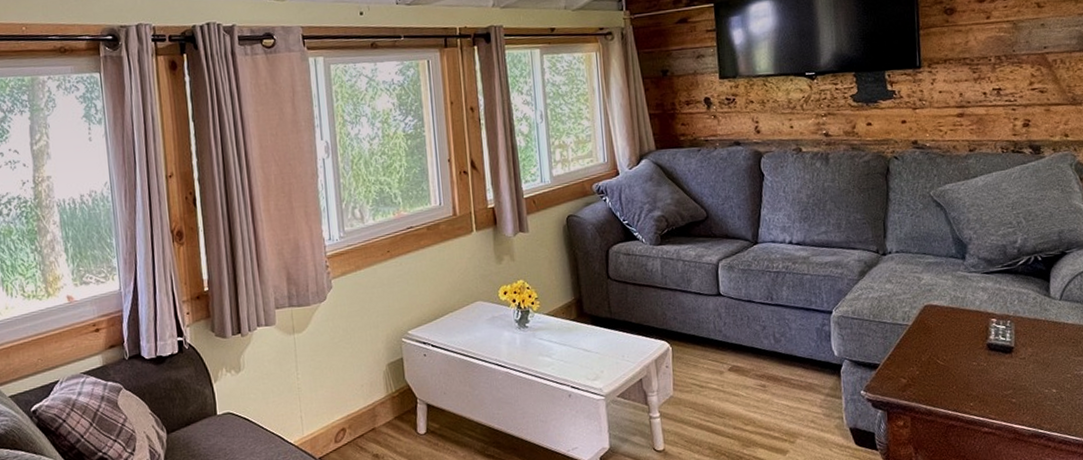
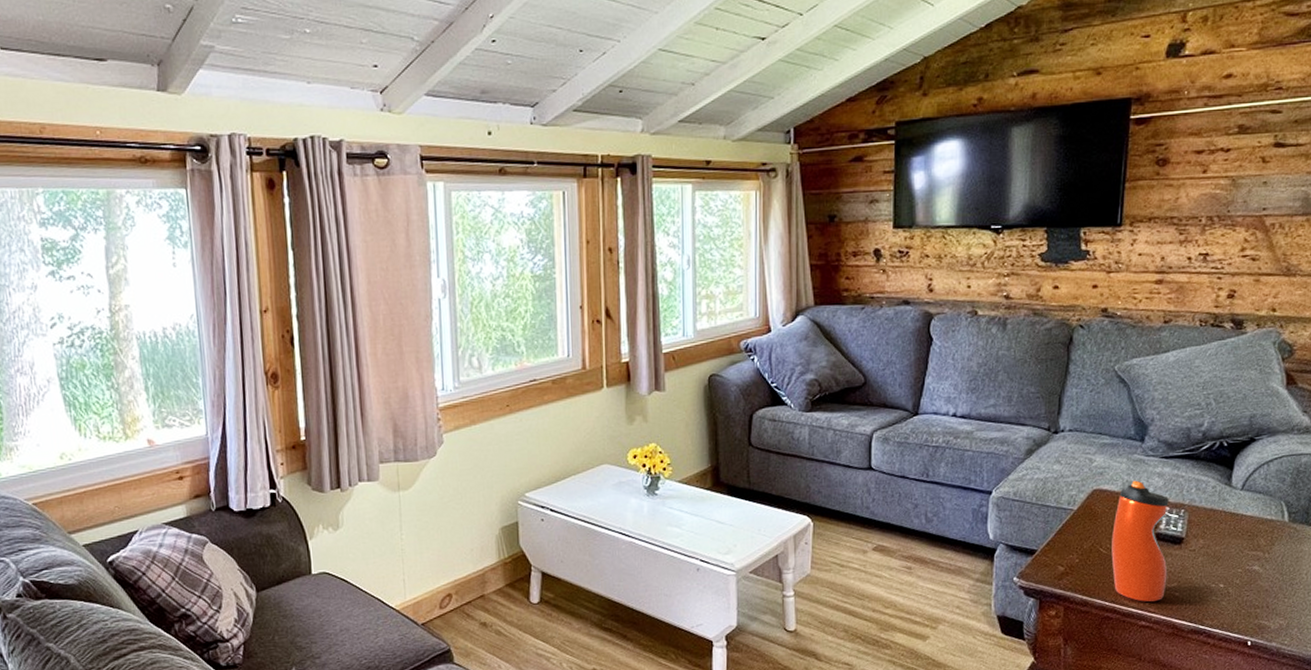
water bottle: none [946,295,1003,410] -> present [1111,480,1169,603]

